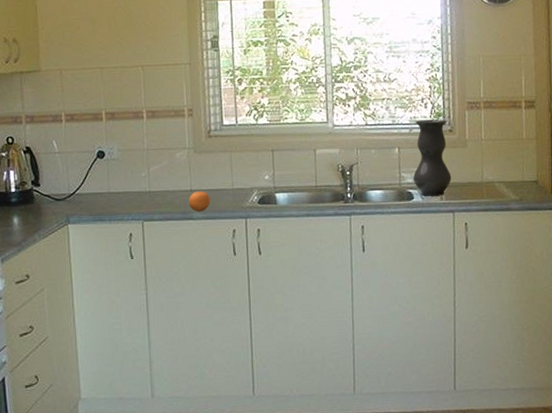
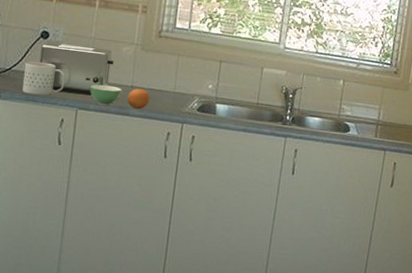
mug: none [86,181,127,215] -> present [22,61,66,96]
toaster: none [99,157,171,207] -> present [39,42,115,96]
bowl: none [151,193,183,214] -> present [89,84,123,107]
vase: present [413,119,452,196] -> none [352,57,394,133]

